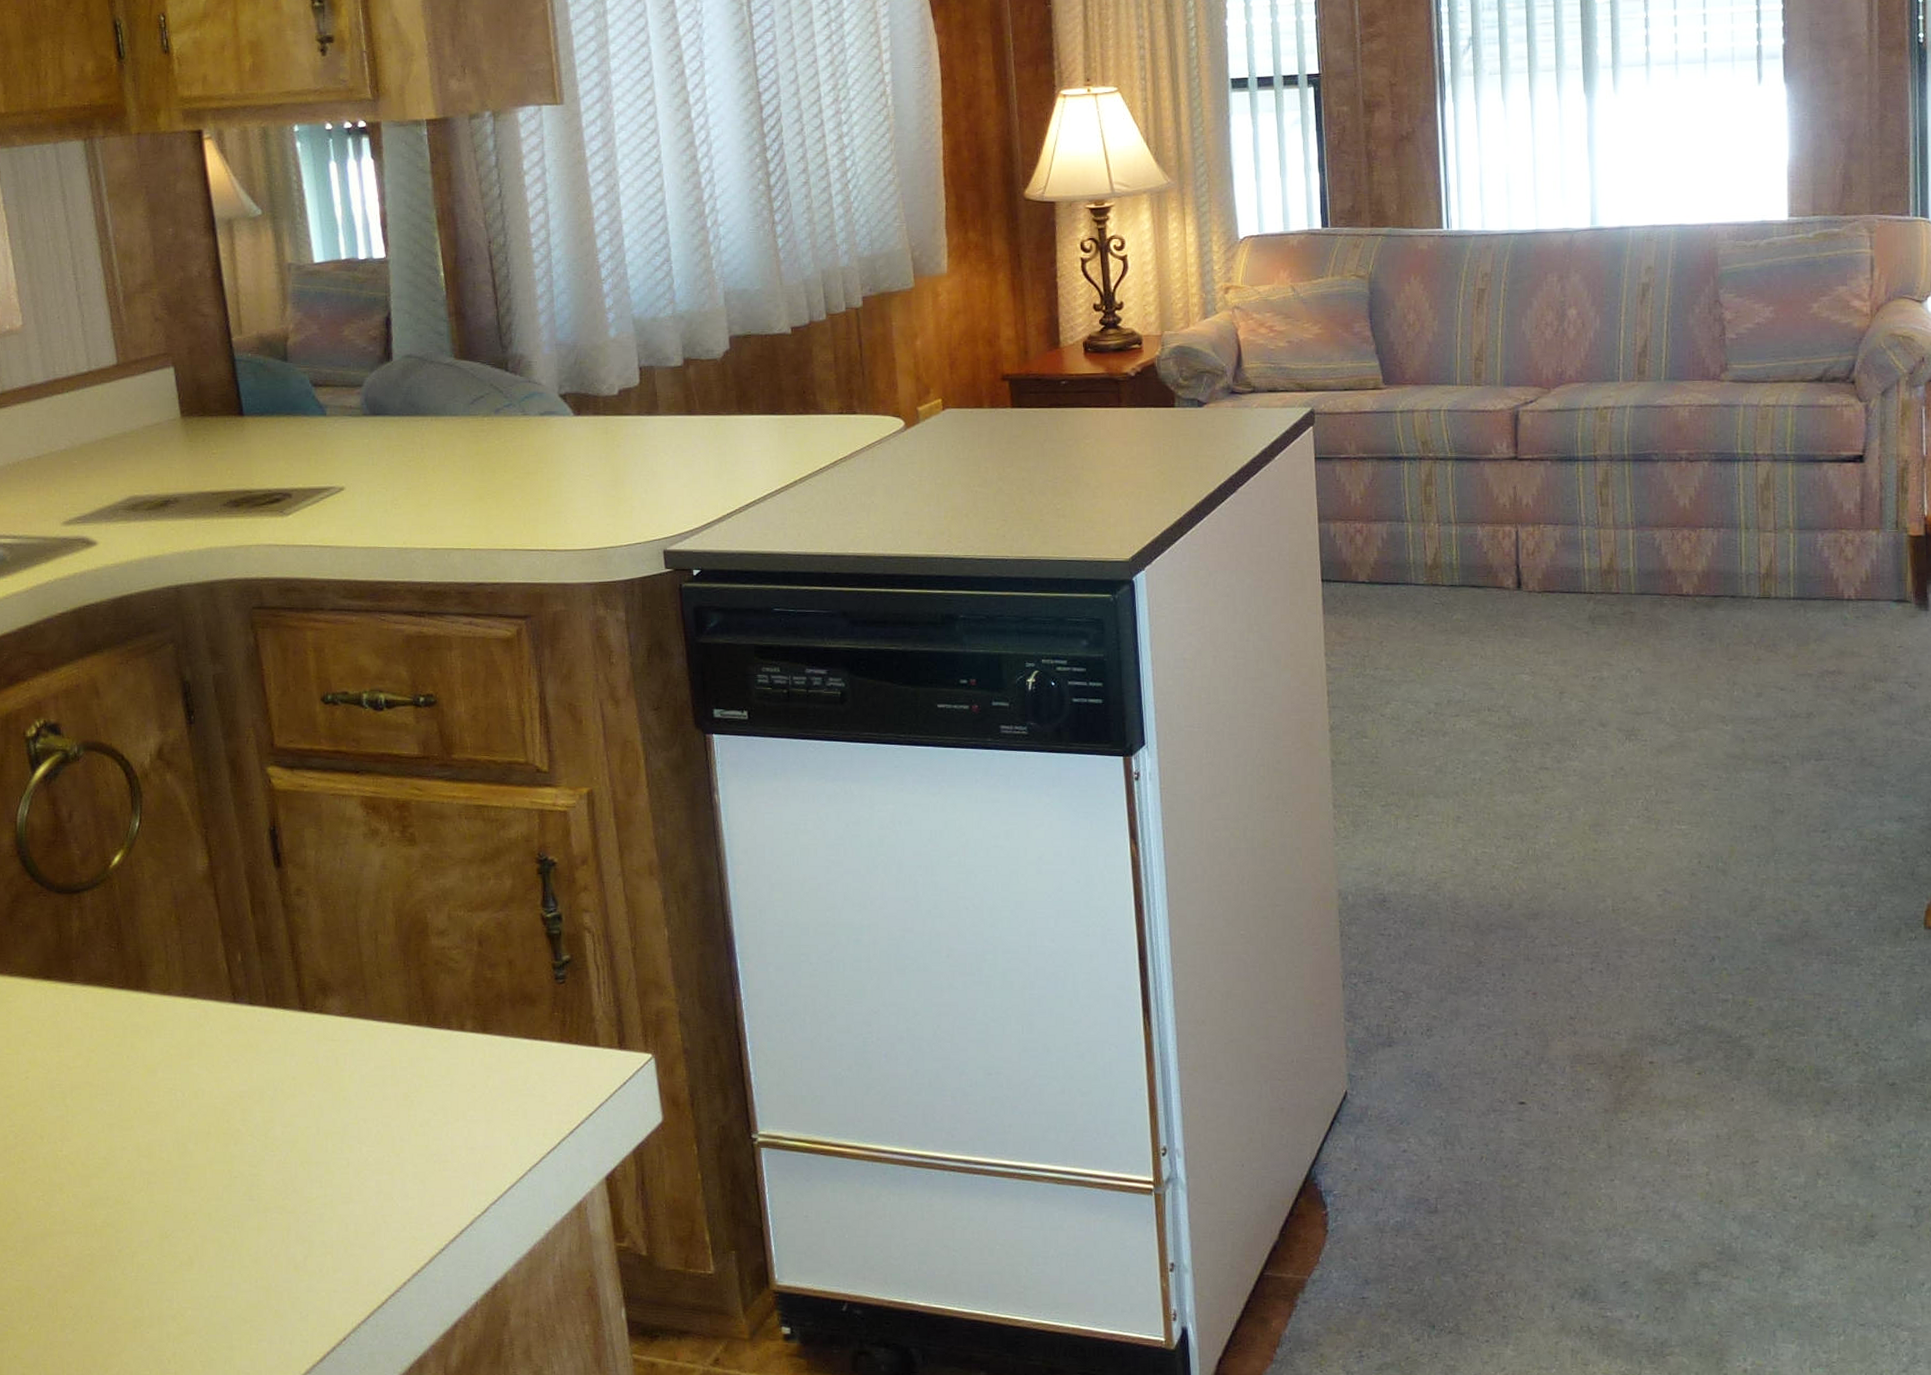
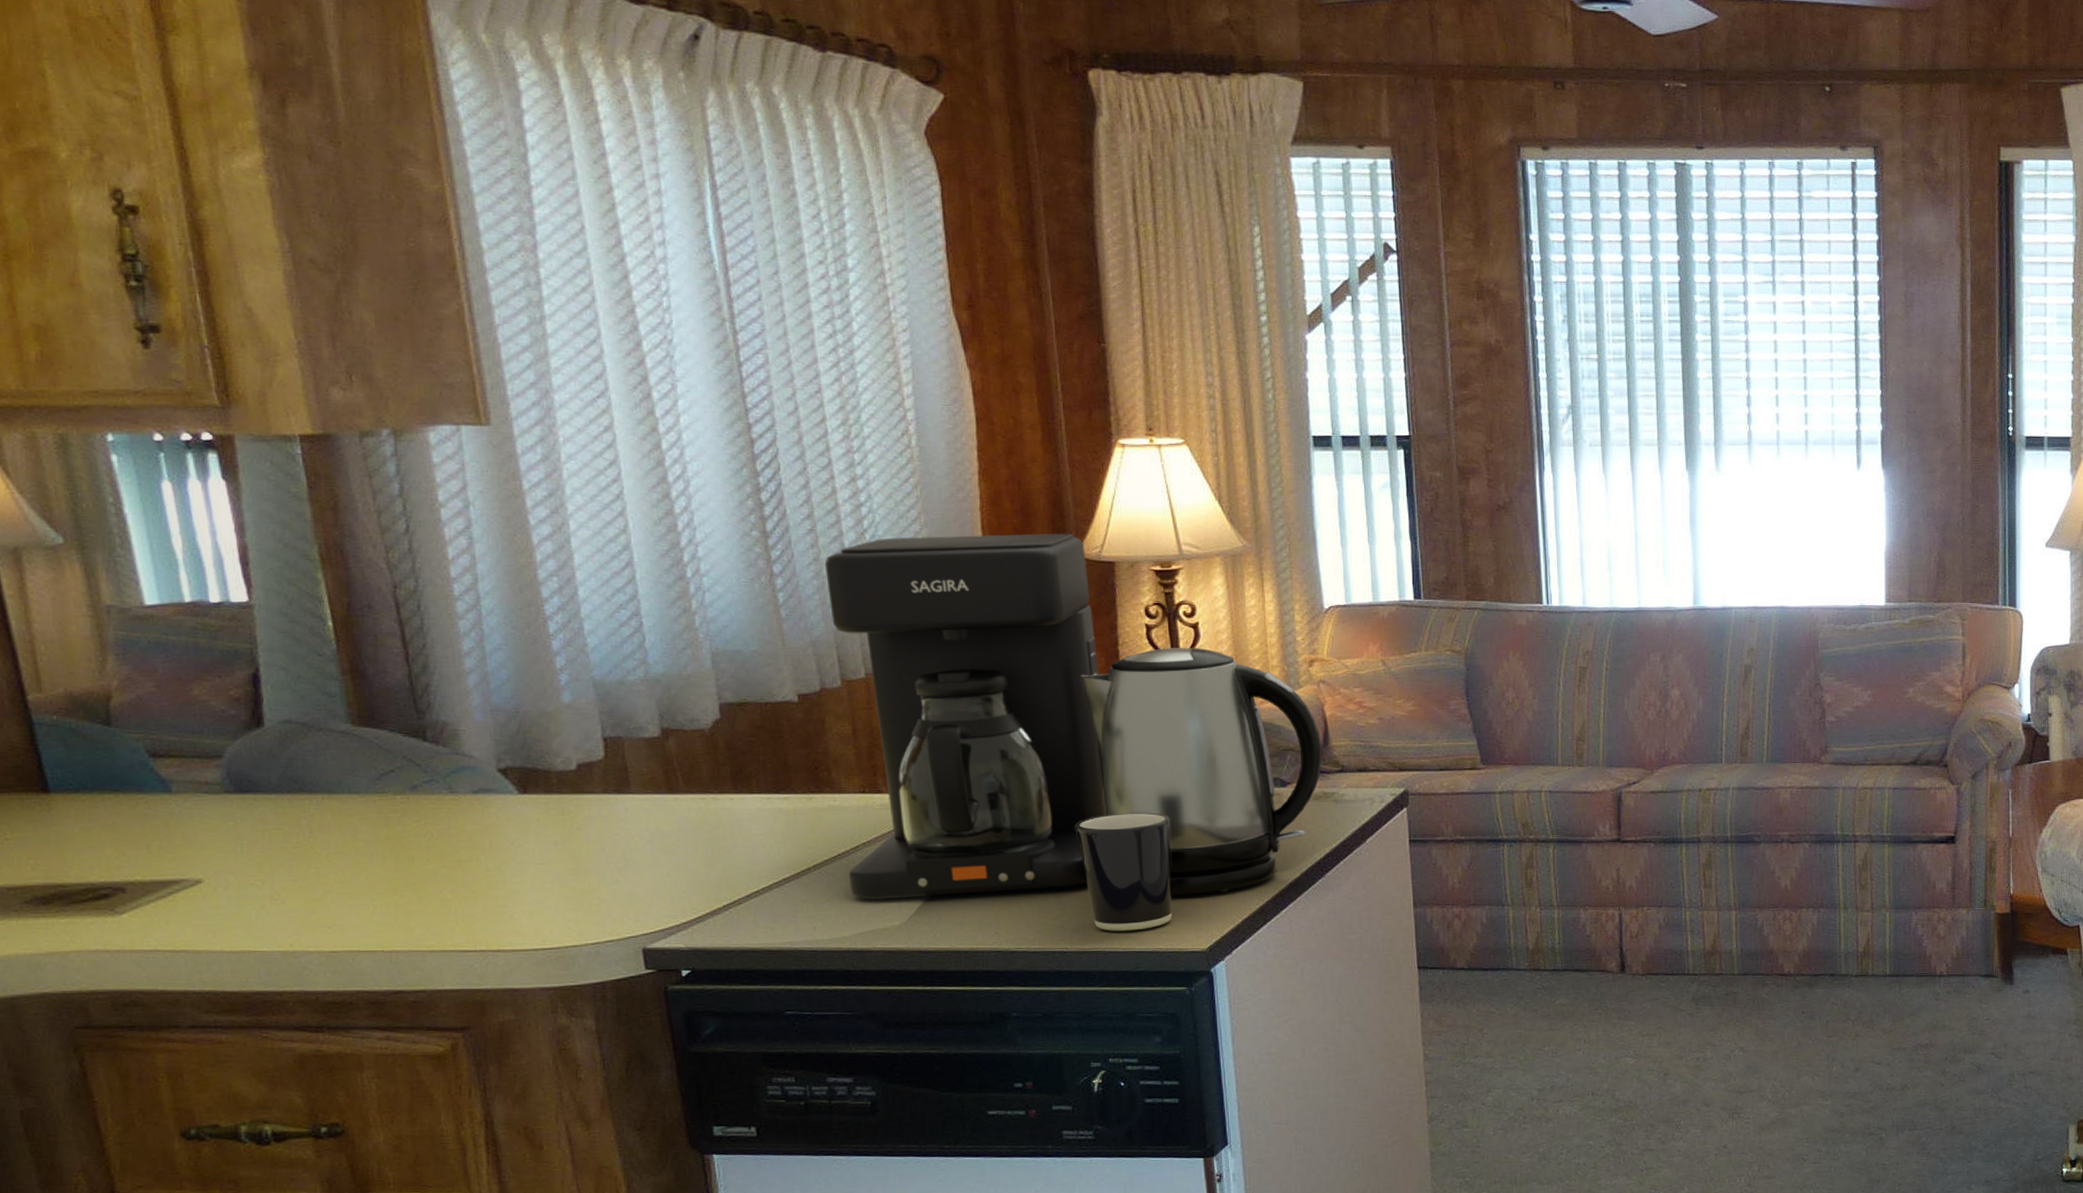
coffee maker: none [815,177,1044,509] -> present [824,533,1106,899]
mug: none [1017,431,1100,541] -> present [1076,812,1173,931]
kettle: none [1023,278,1236,508] -> present [1079,647,1323,895]

